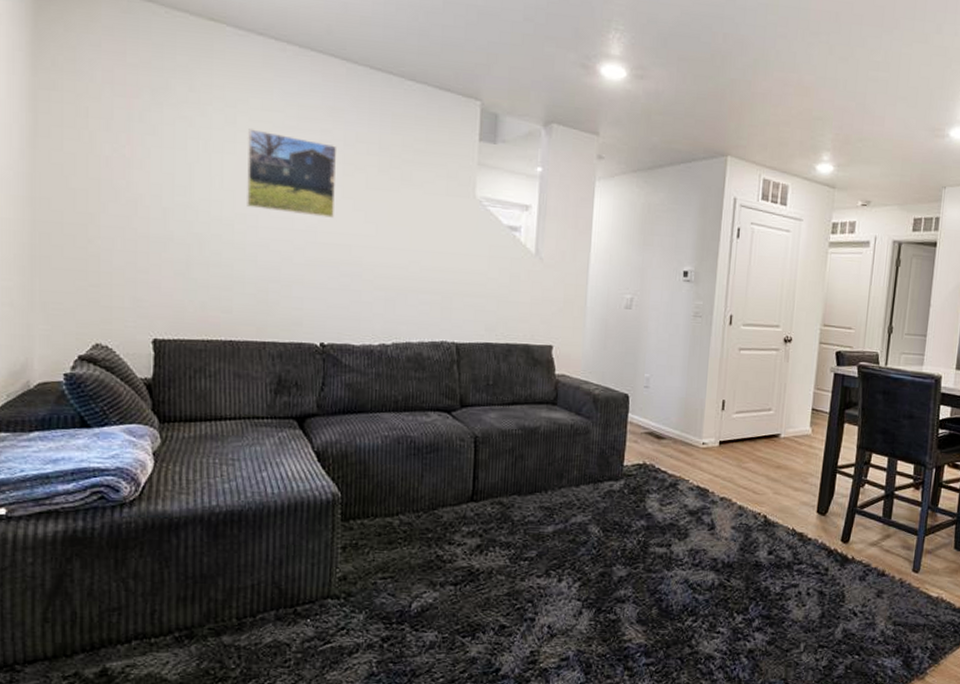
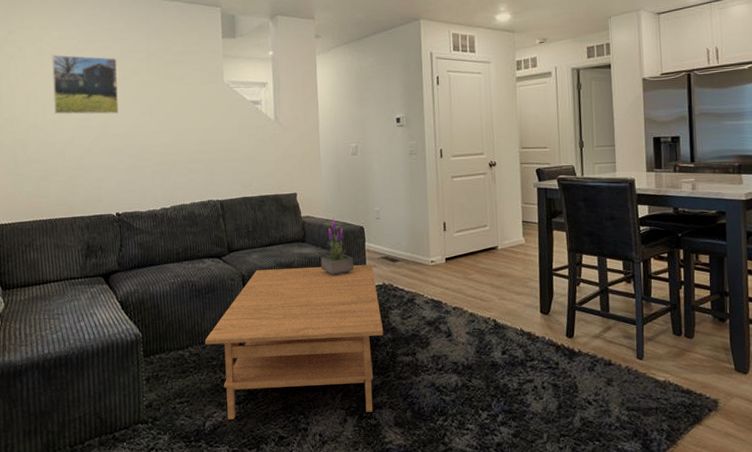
coffee table: none [421,432,638,606] -> present [205,265,384,419]
potted plant: none [573,379,612,449] -> present [321,216,354,277]

